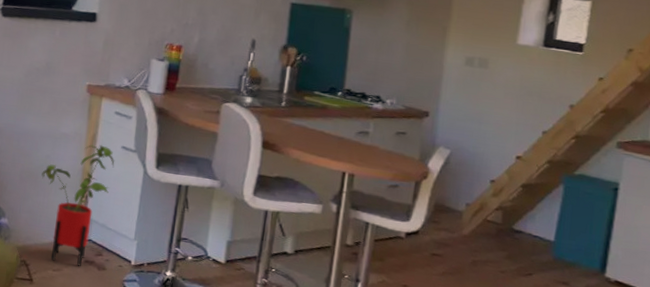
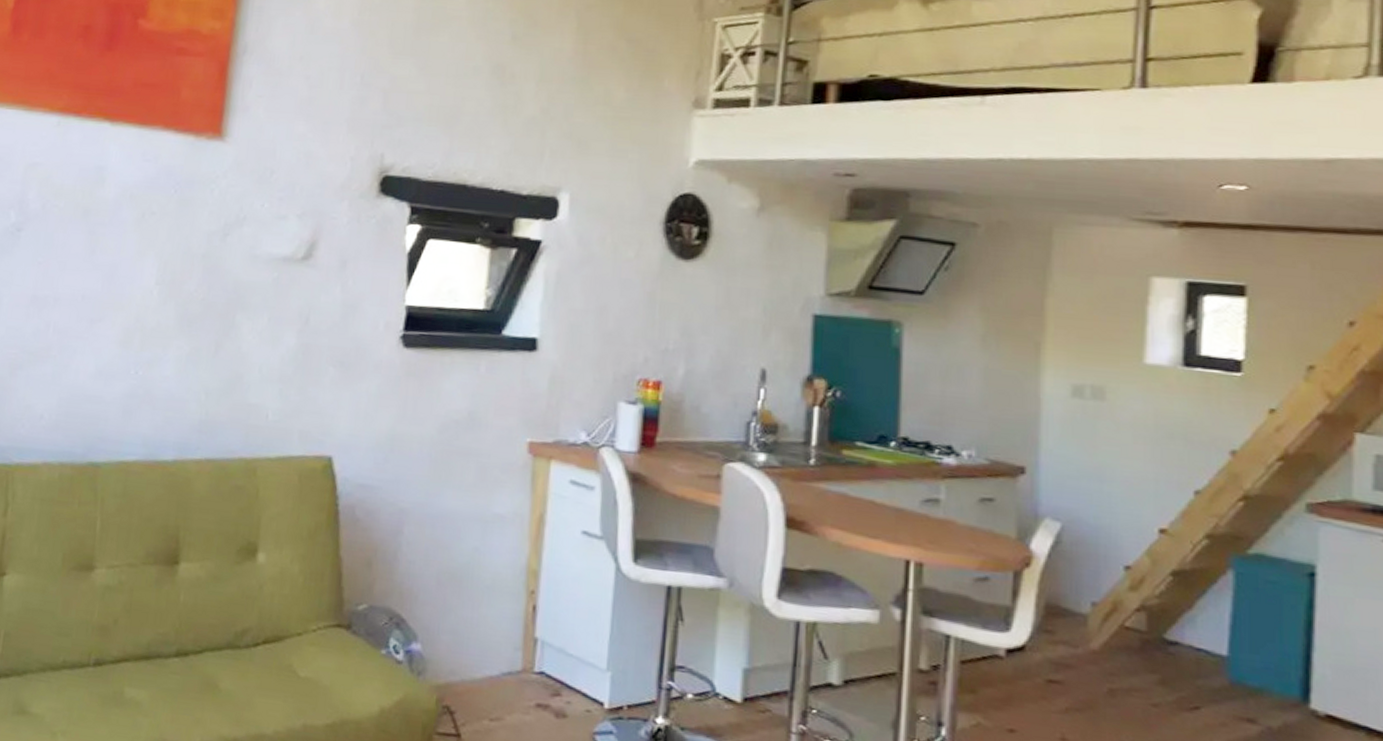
house plant: present [41,144,115,266] -> none [468,530,573,713]

